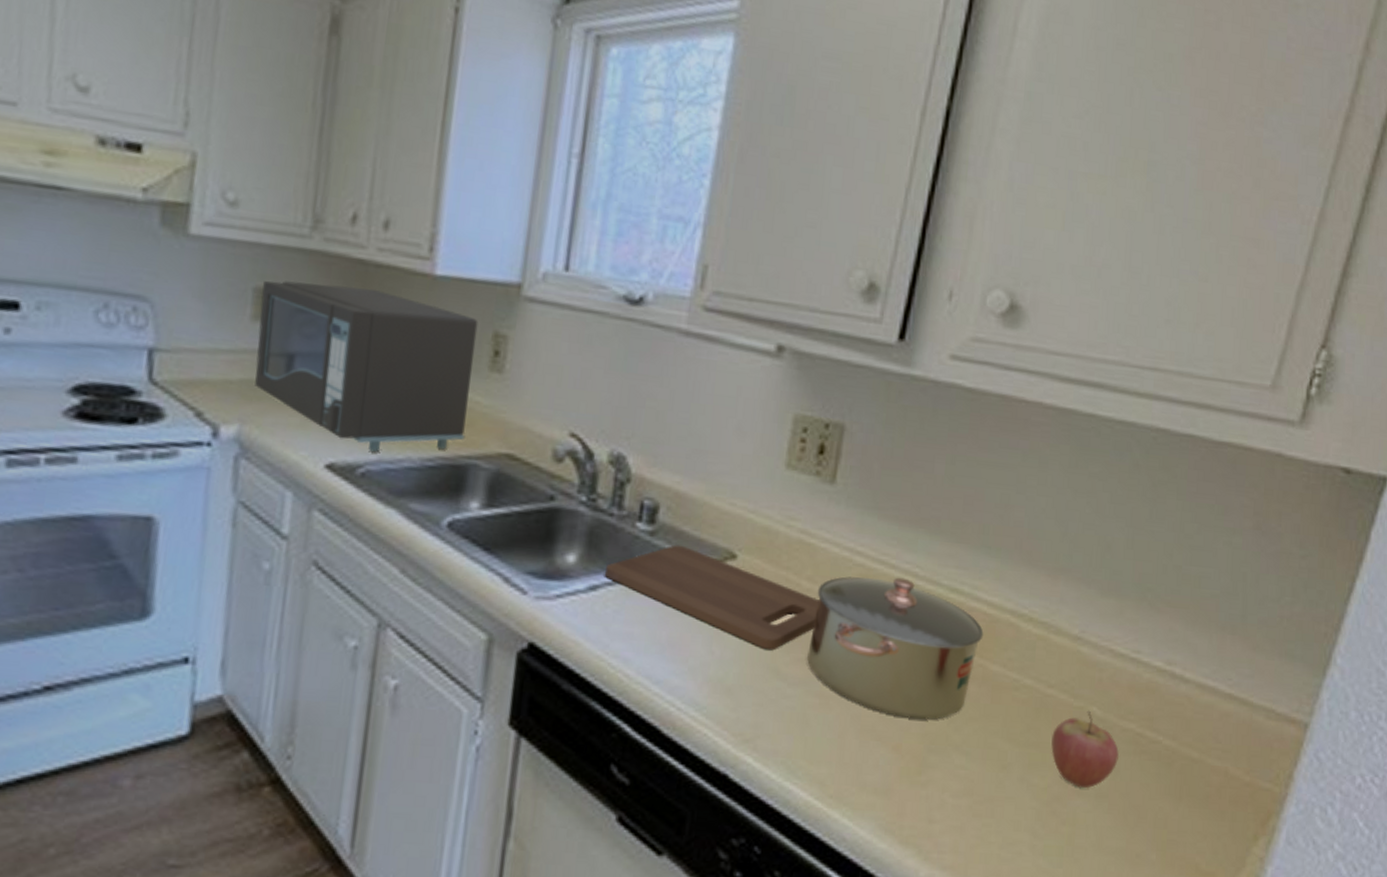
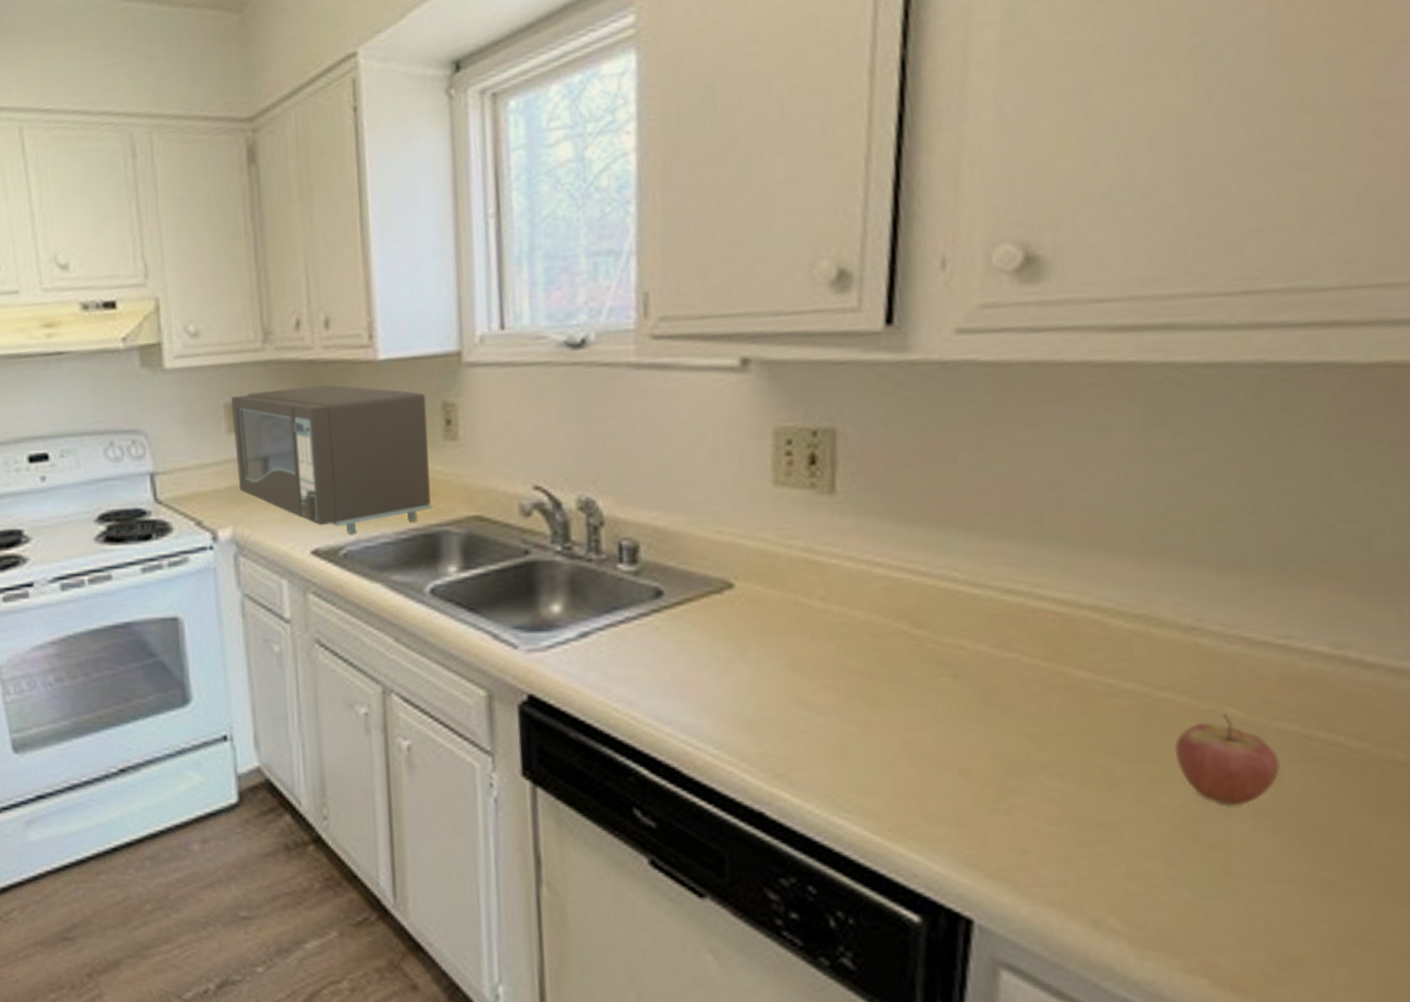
cutting board: present [605,544,819,649] -> none [593,581,840,678]
cooking pot: present [807,576,984,719] -> none [834,584,1057,740]

